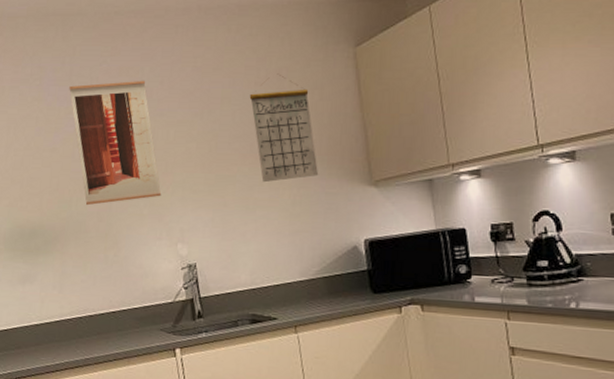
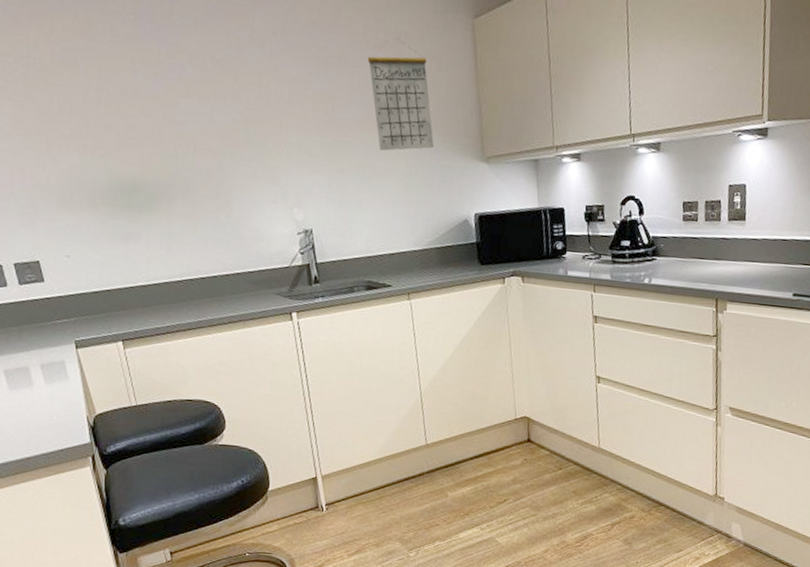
wall art: present [69,80,162,206] -> none [169,25,276,162]

